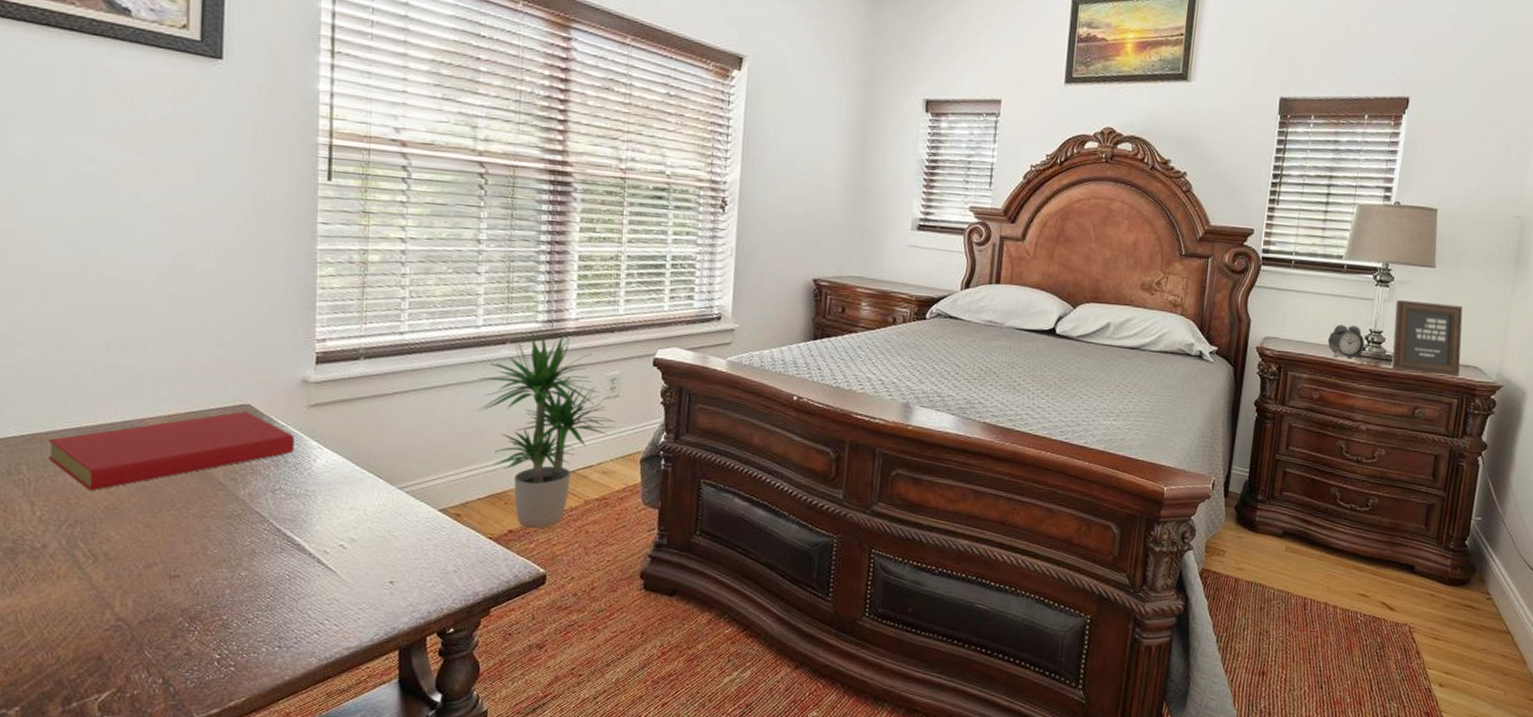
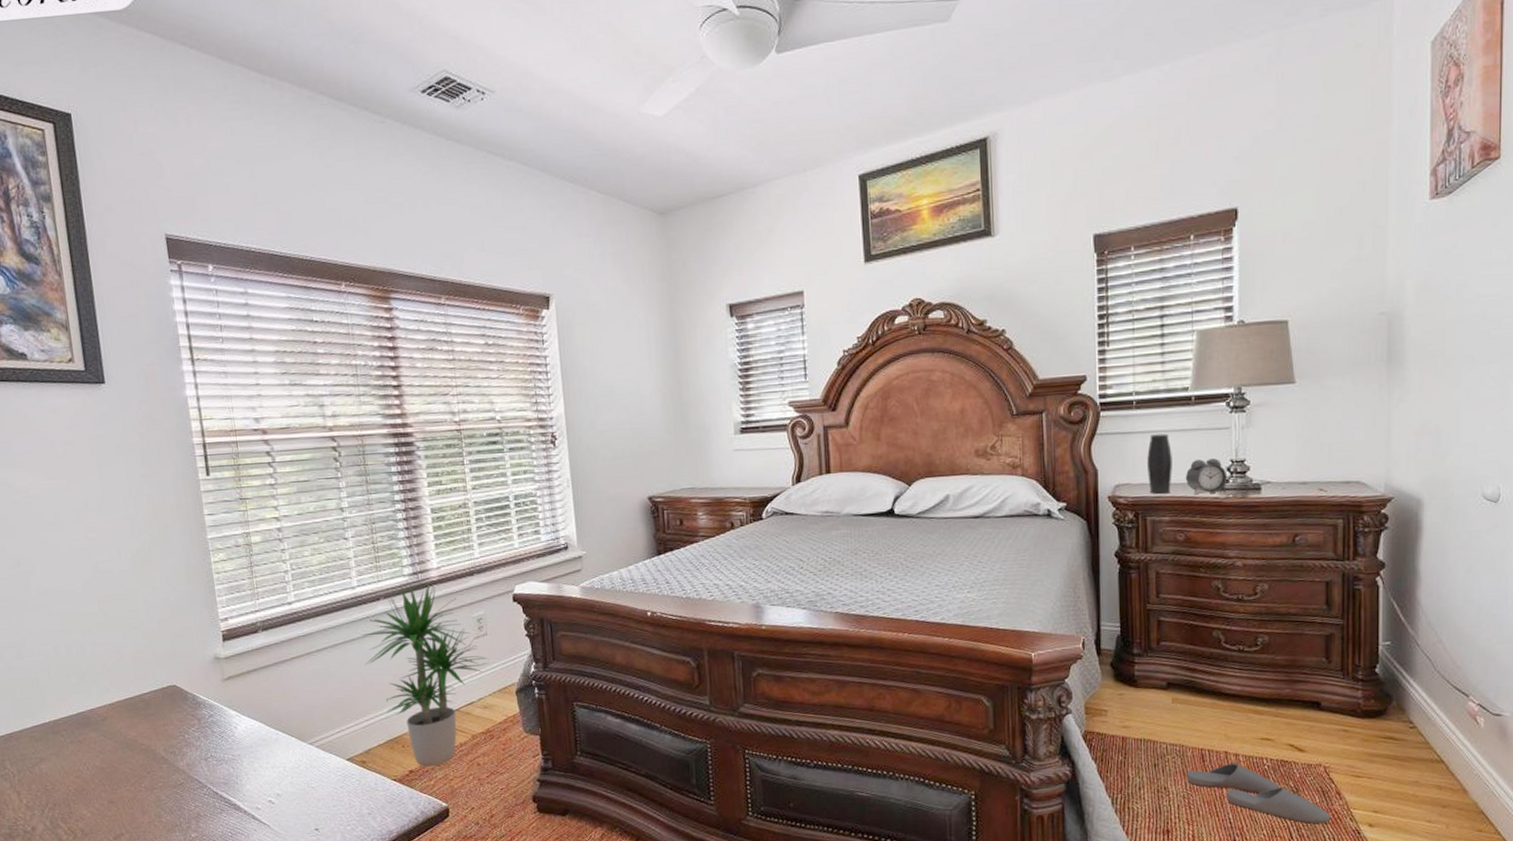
book: present [48,411,295,491] -> none [22,692,218,777]
slippers: none [1287,614,1409,680] -> present [1186,763,1331,824]
vase: none [1294,294,1320,353] -> present [1147,433,1172,495]
picture frame: present [1392,300,1463,376] -> none [1256,419,1341,497]

